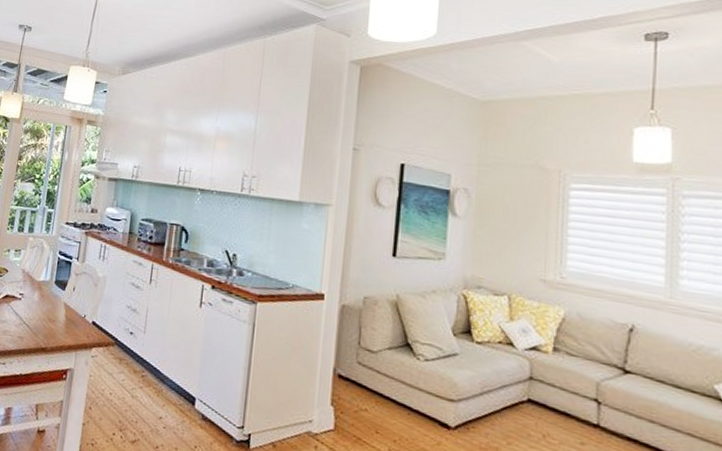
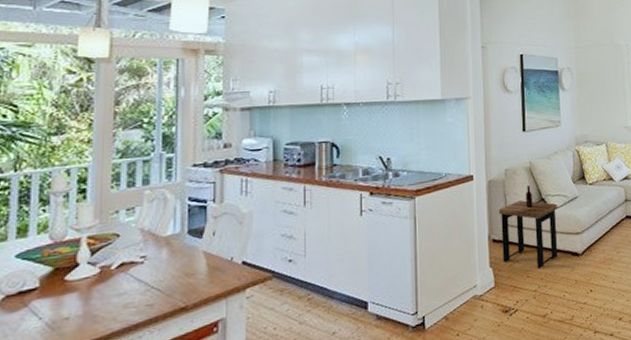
side table: none [347,323,427,429] -> present [499,186,558,270]

